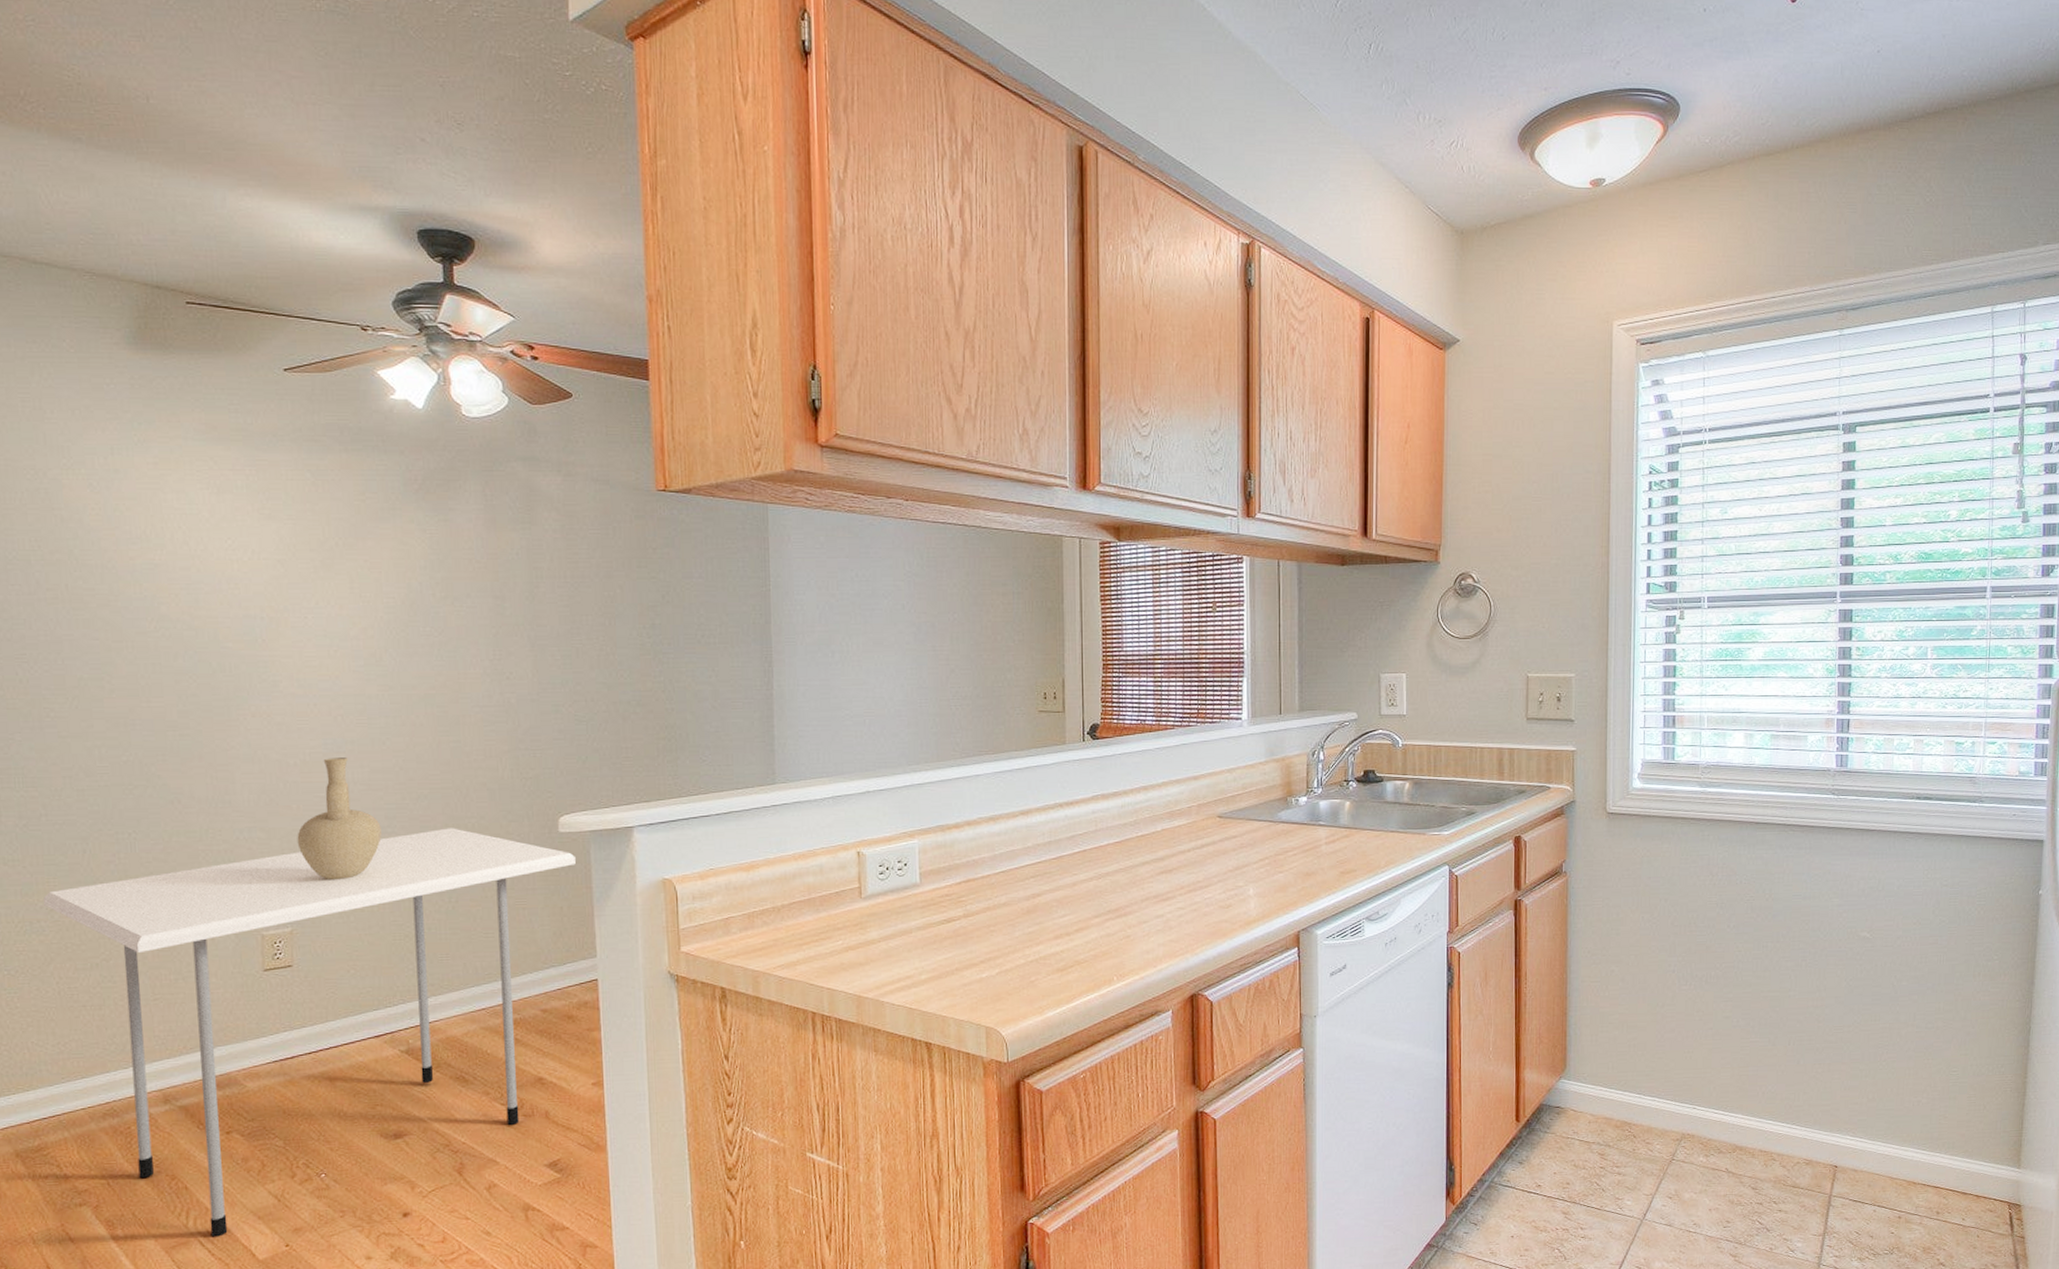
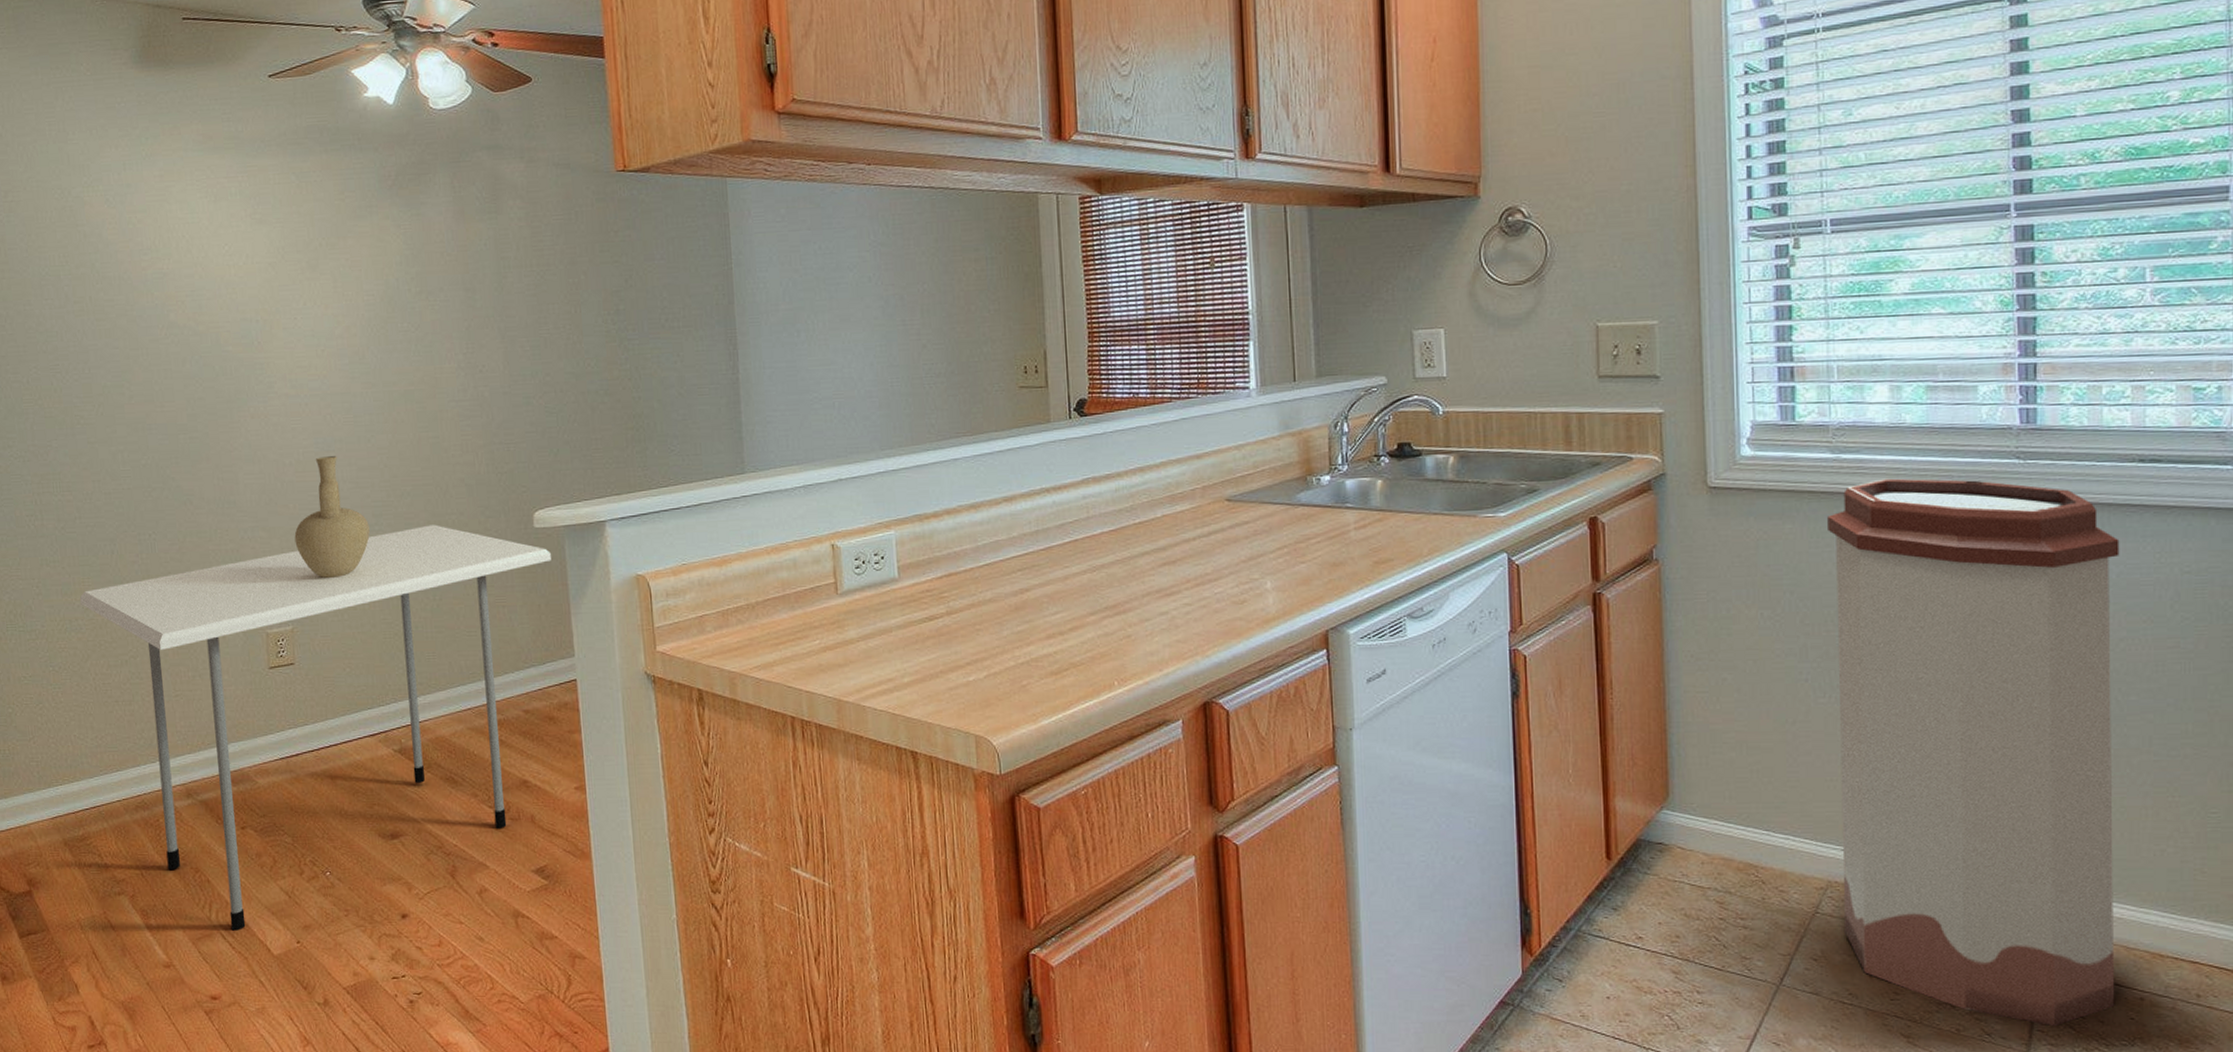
trash can: none [1693,808,1901,1242] -> present [1827,478,2120,1027]

